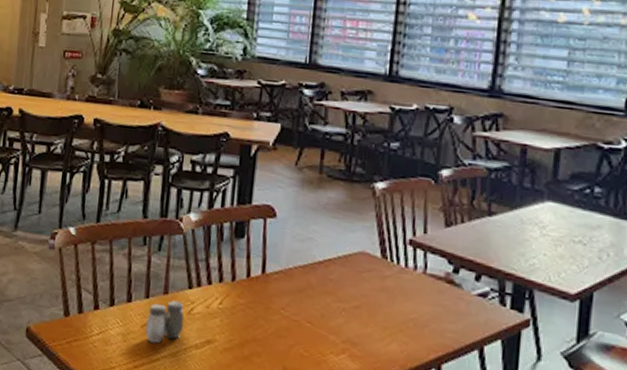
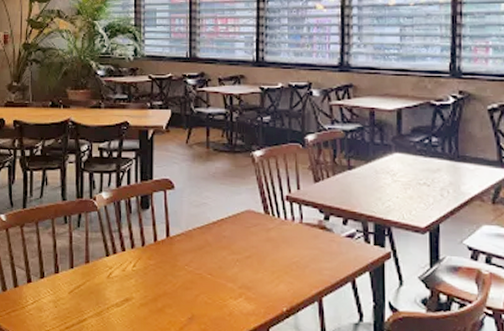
salt and pepper shaker: present [145,300,185,344] -> none [73,267,105,306]

